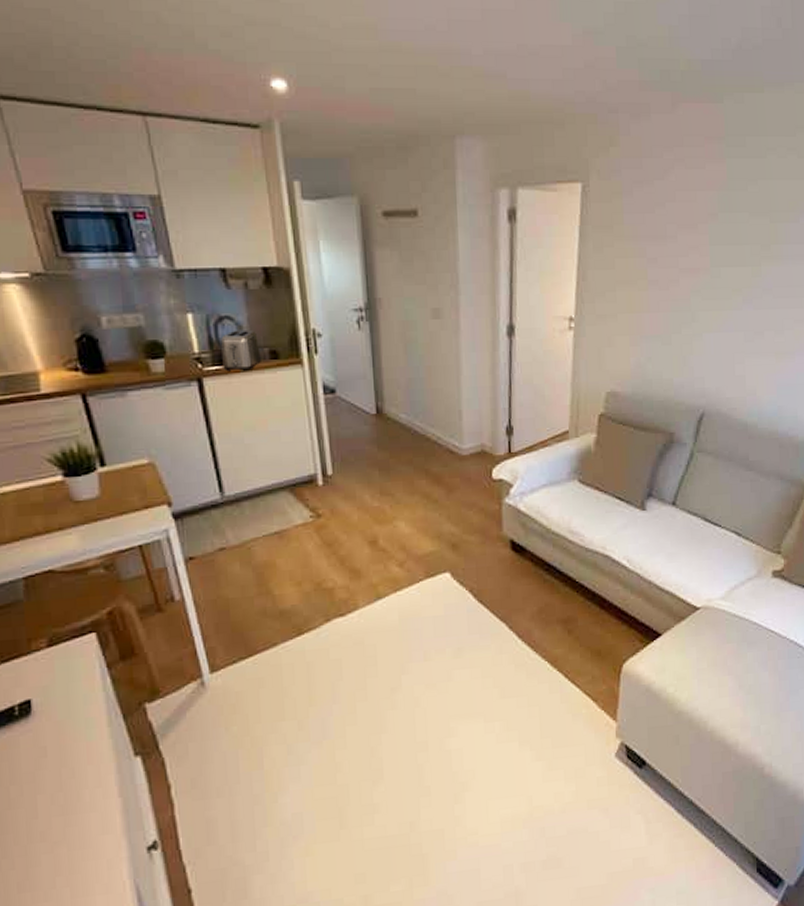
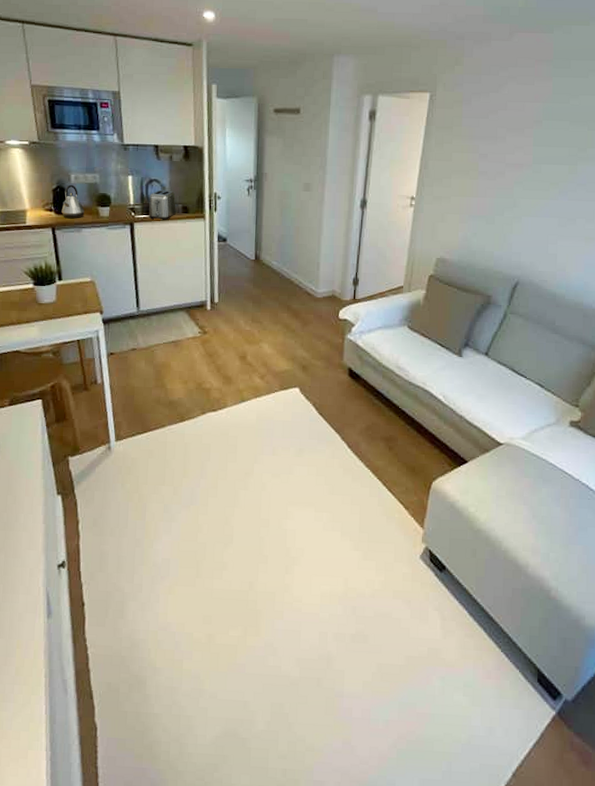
kettle: none [92,331,128,380] -> present [61,184,85,219]

